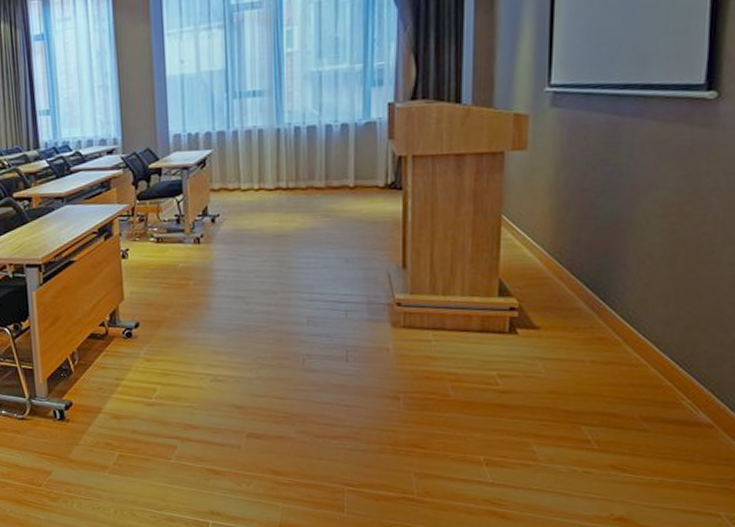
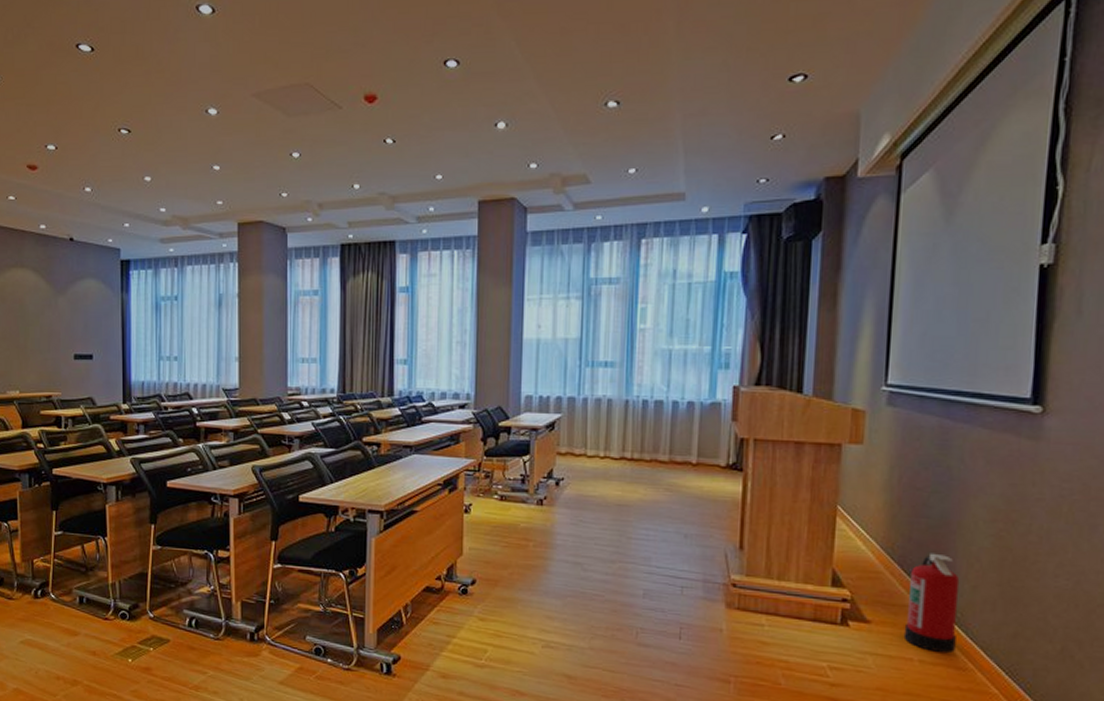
fire extinguisher: none [574,253,631,352] -> present [903,553,960,654]

